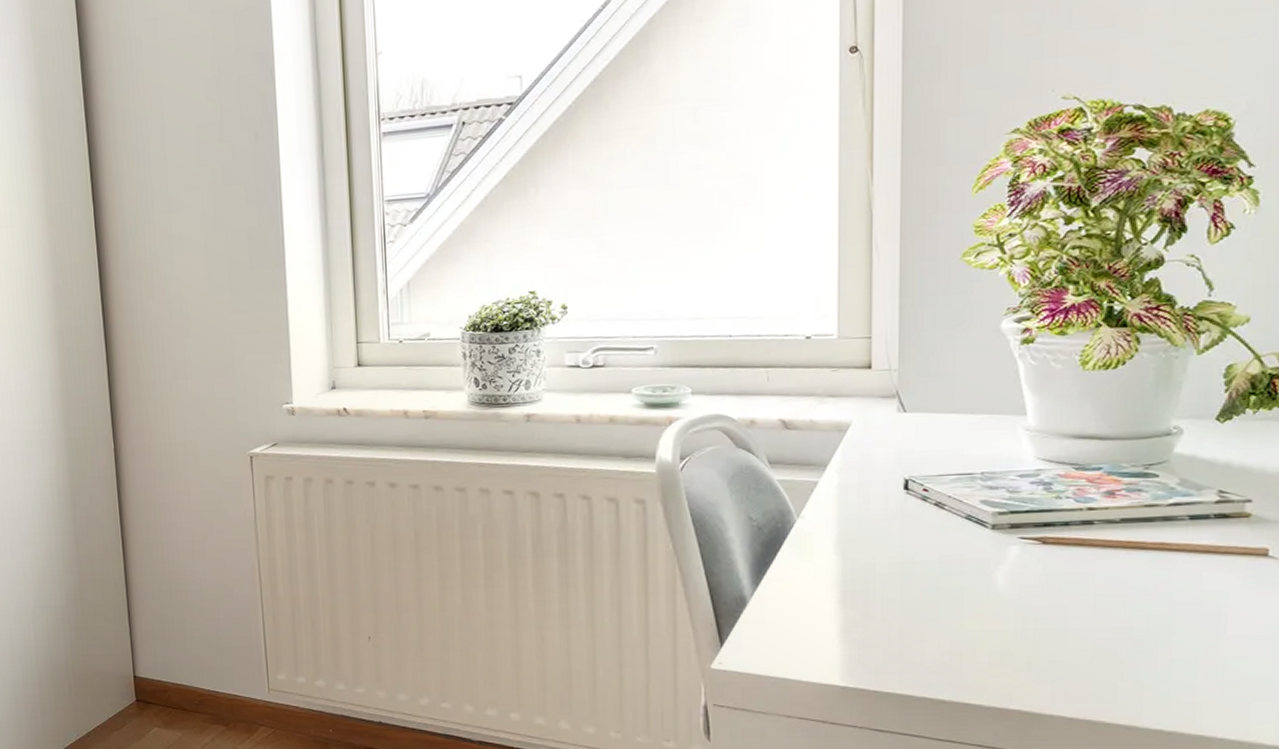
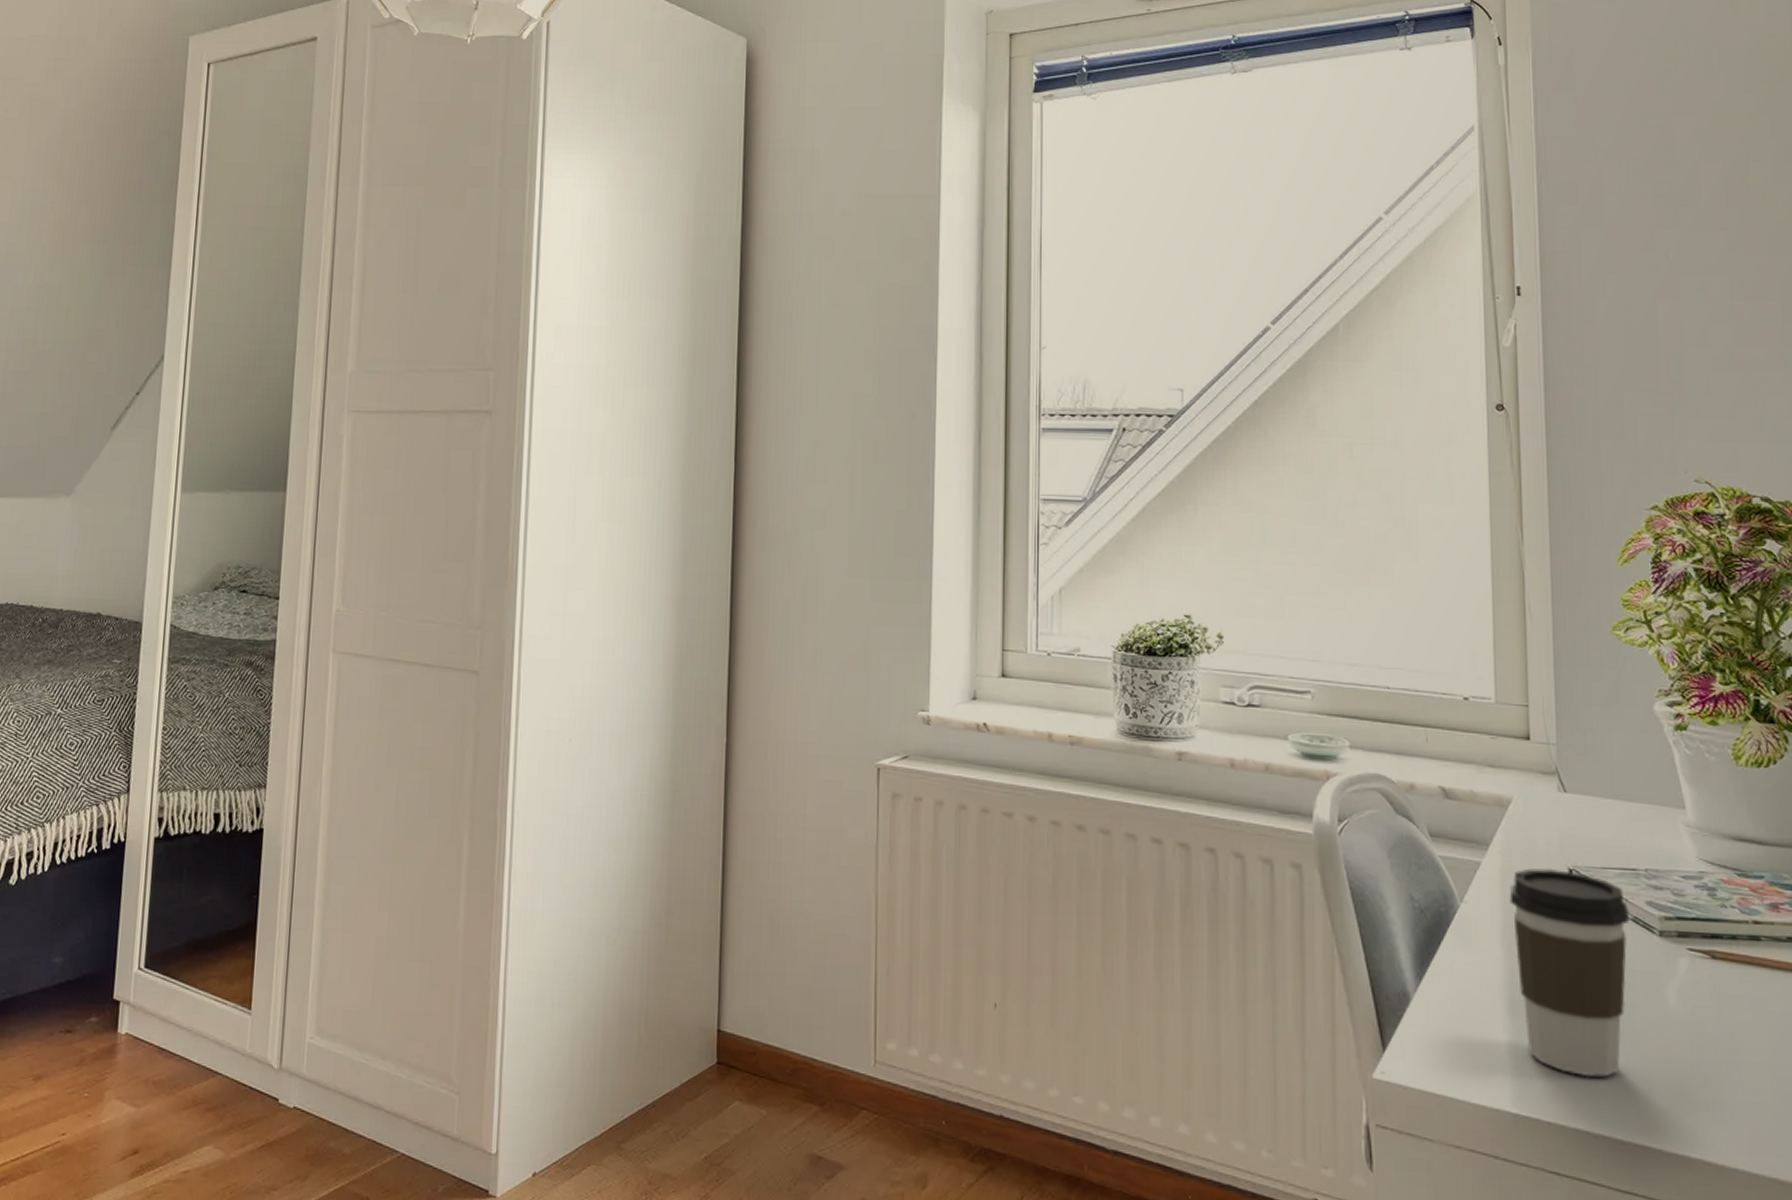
coffee cup: none [845,480,962,653] -> present [1509,868,1629,1078]

